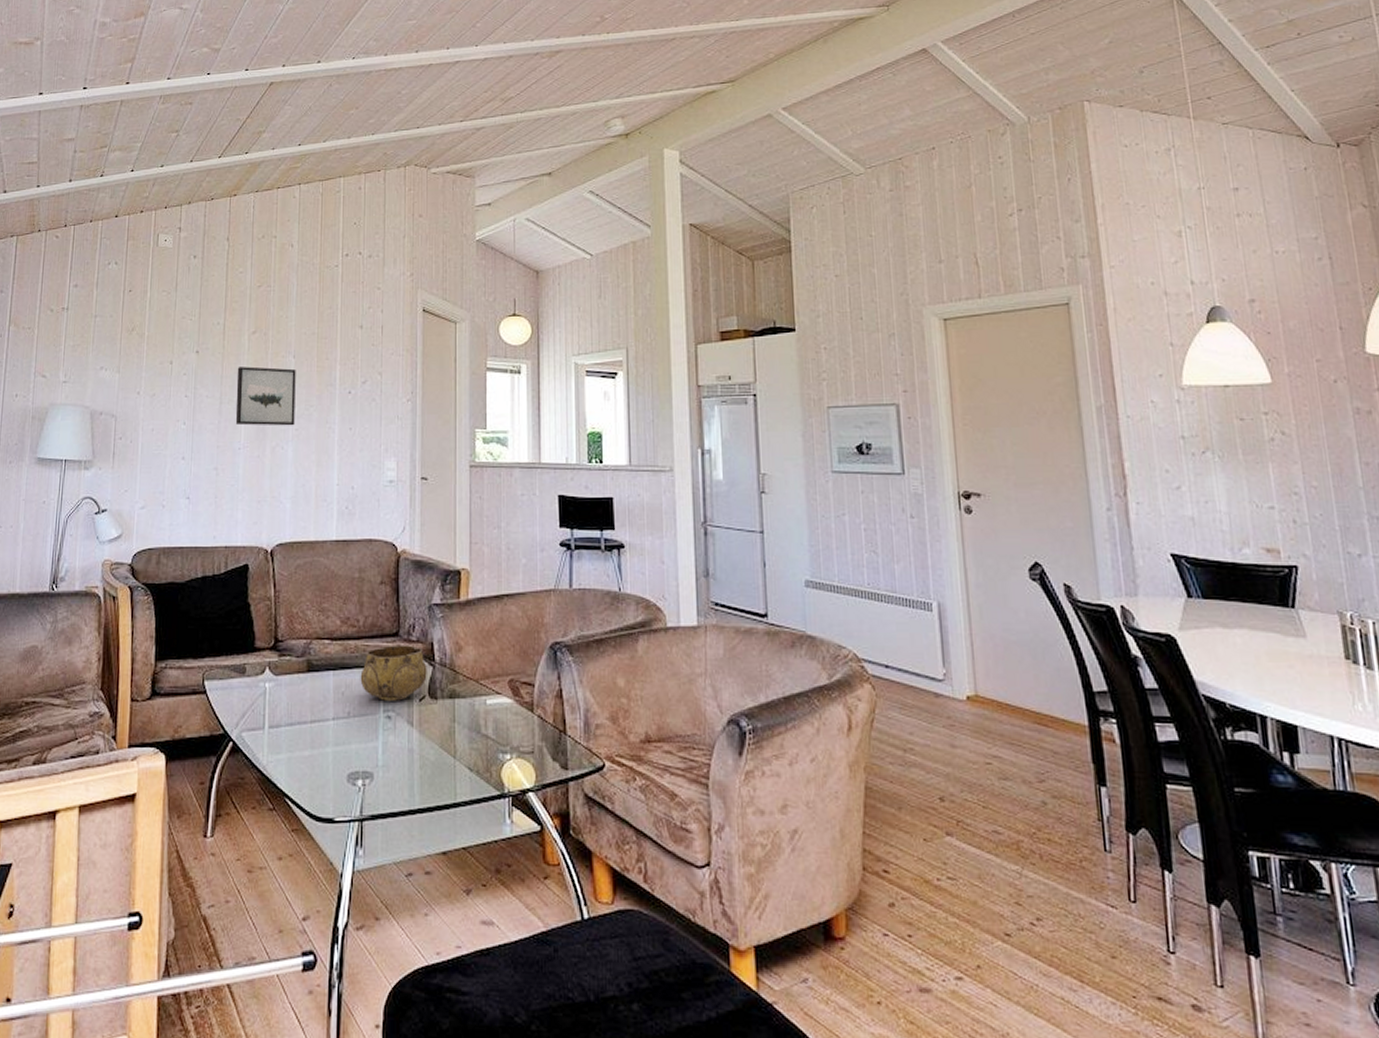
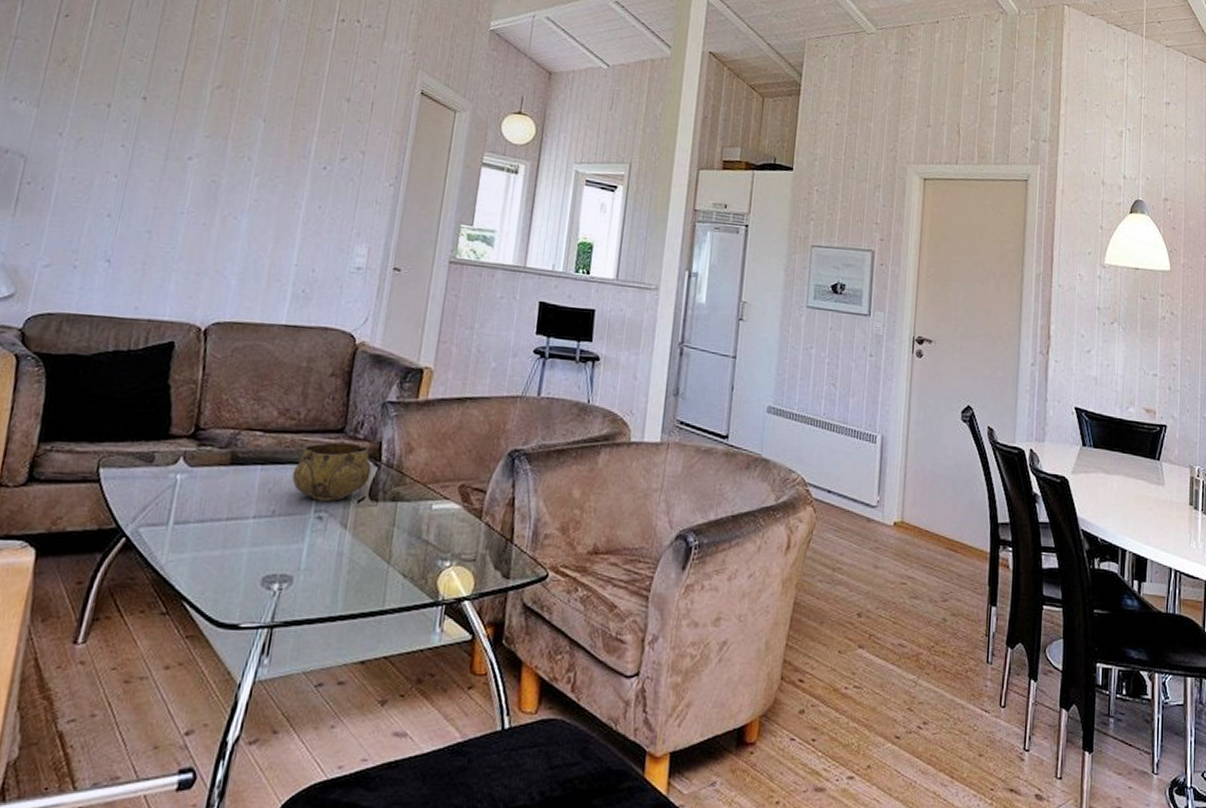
wall art: present [235,366,296,426] -> none [181,122,265,196]

